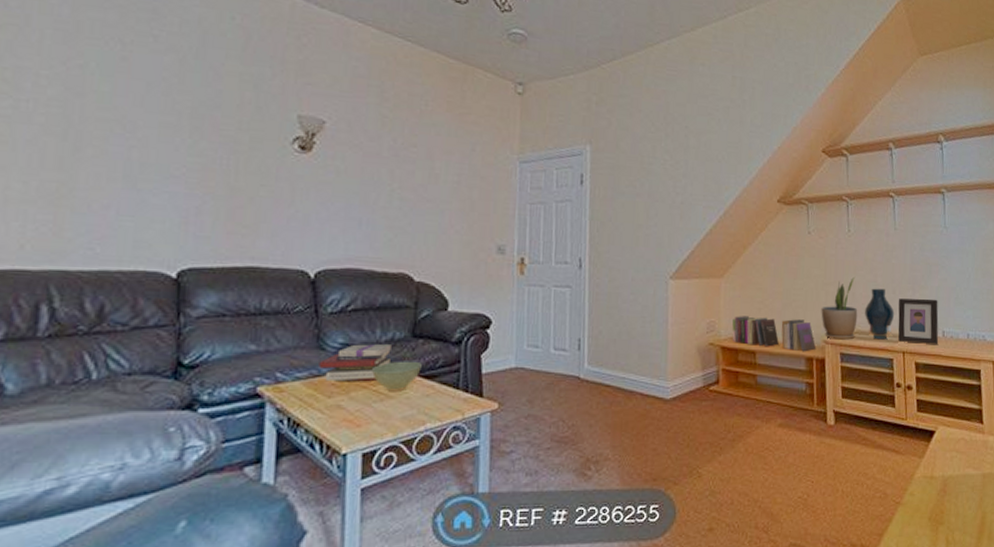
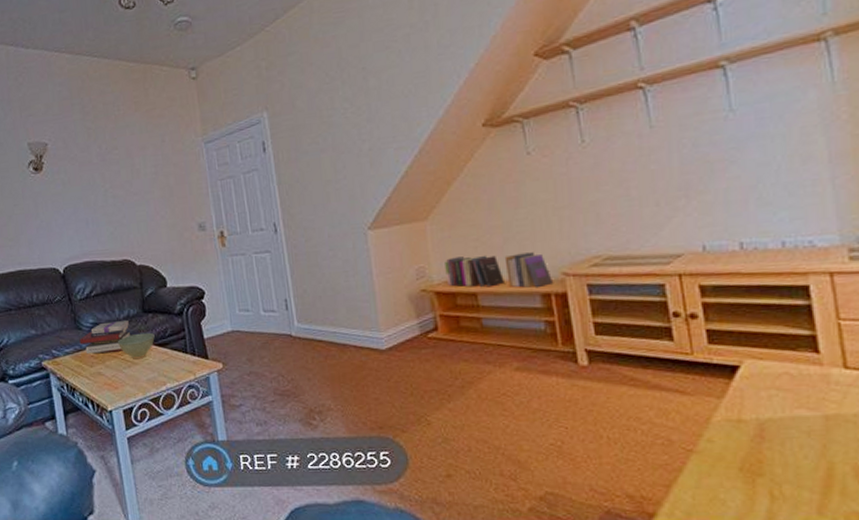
potted plant: present [821,276,858,340] -> none [555,194,607,270]
vase: present [864,288,895,340] -> none [615,202,662,264]
picture frame: present [898,298,939,345] -> none [666,204,735,263]

